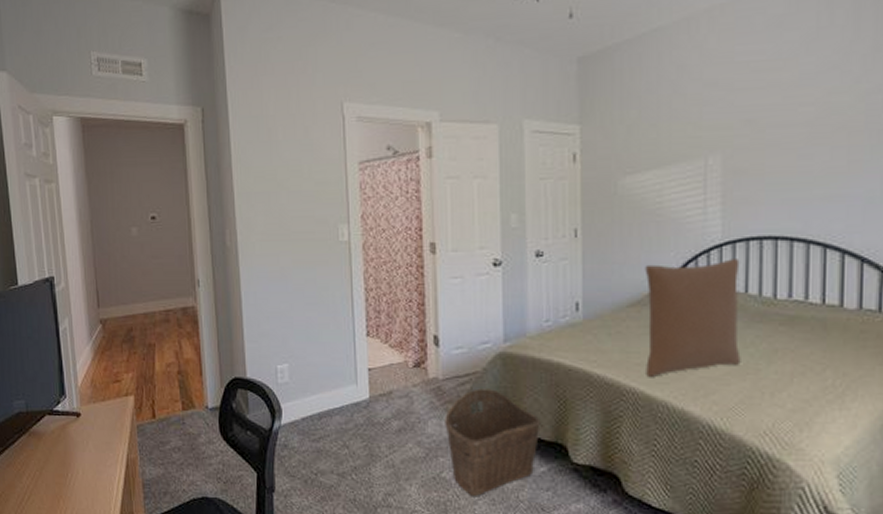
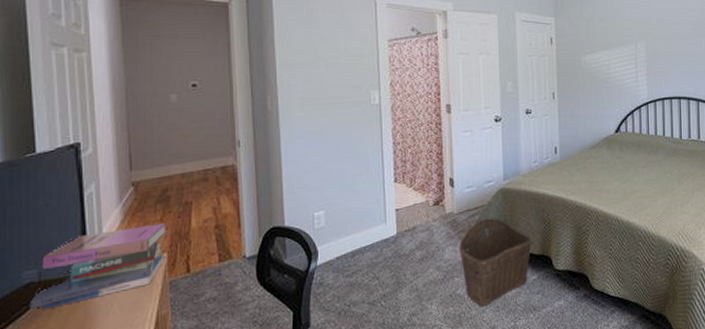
books: none [20,363,132,440] -> present [29,222,166,310]
pillow: present [645,259,741,377] -> none [600,112,663,199]

